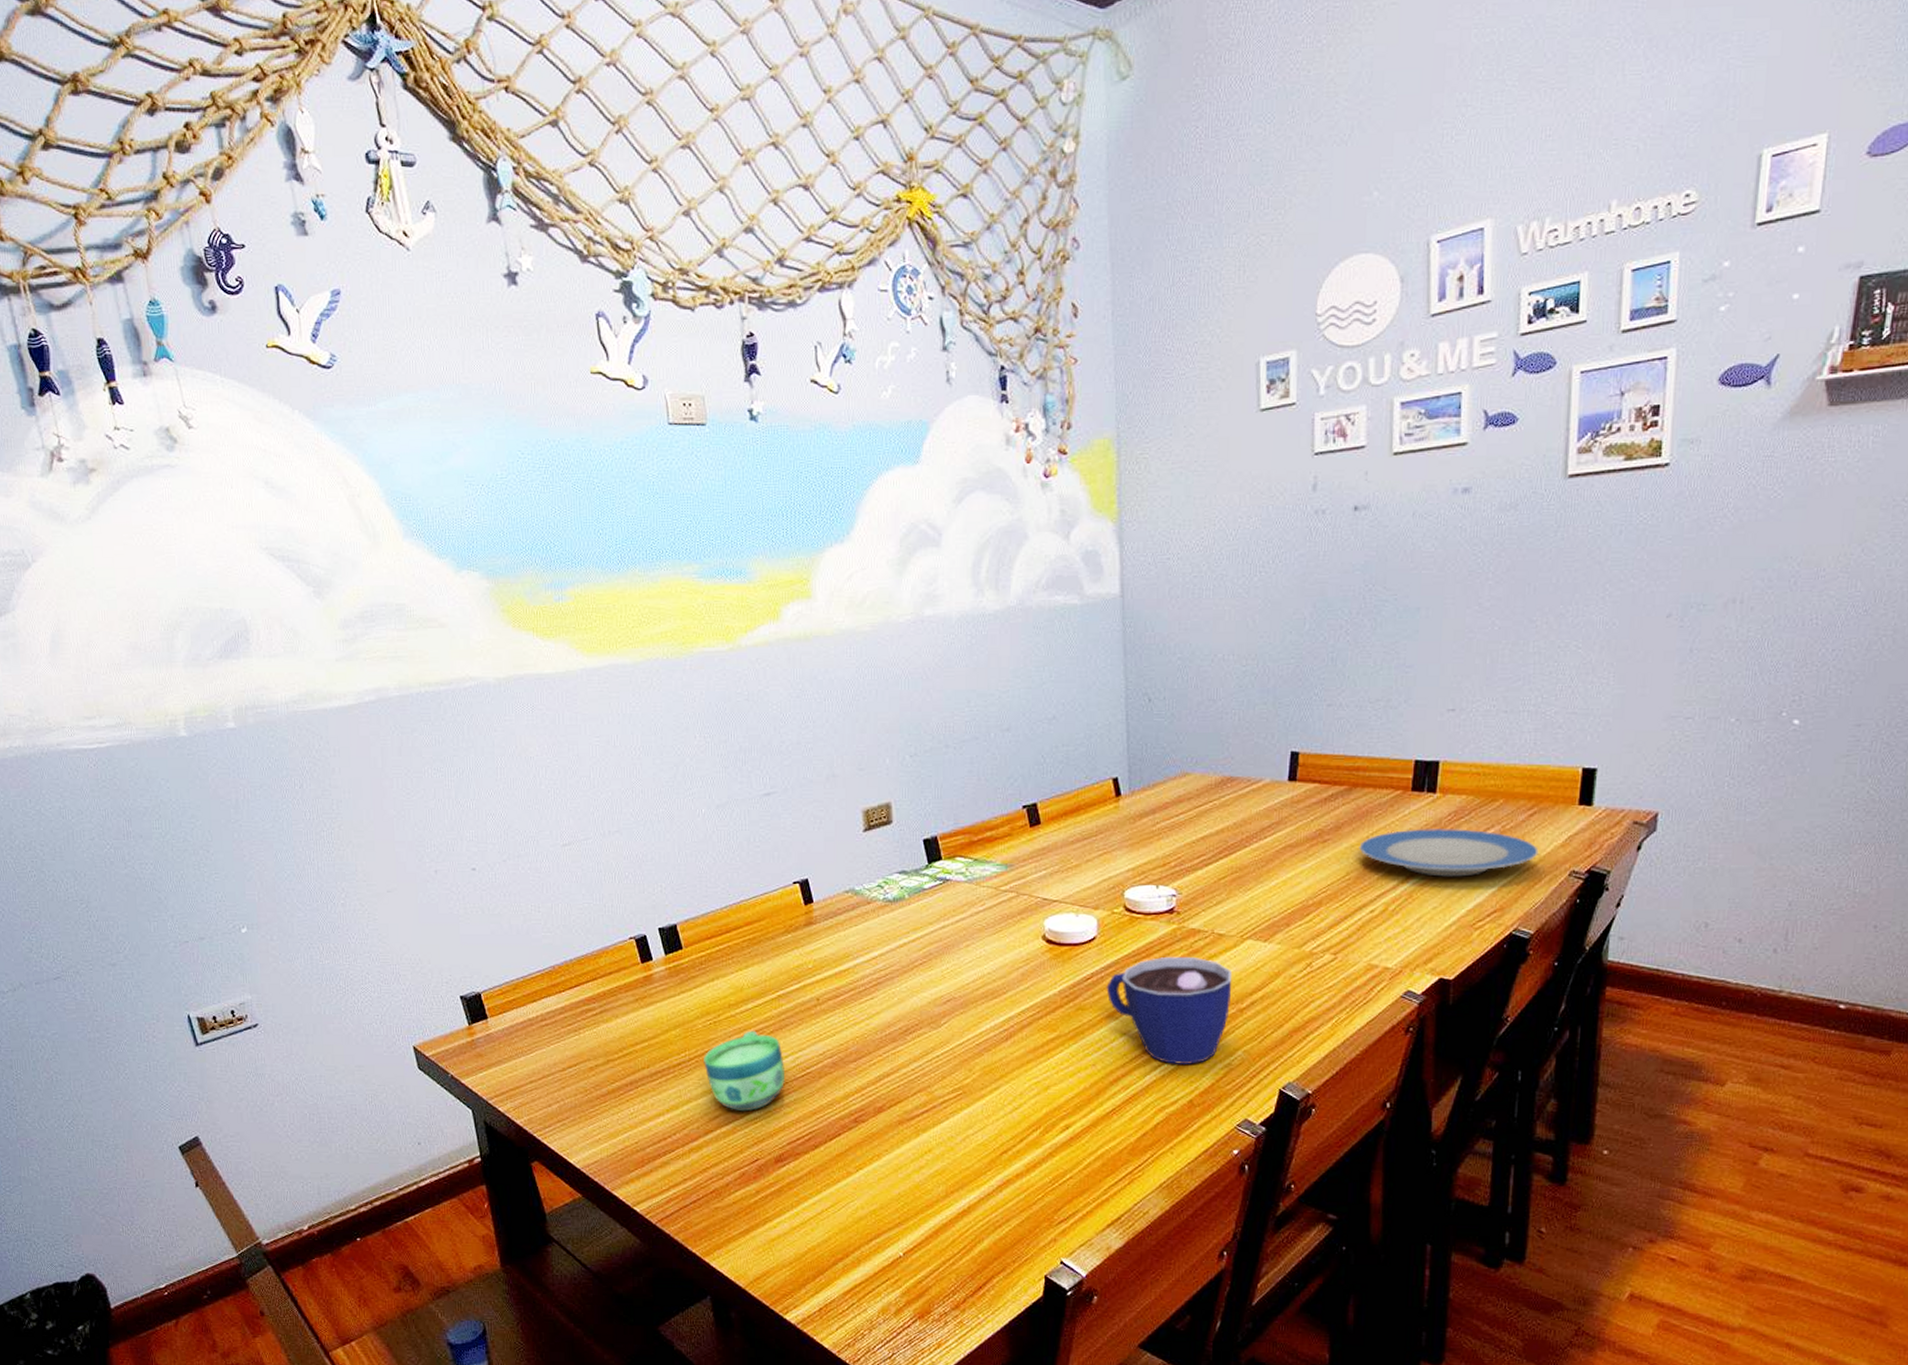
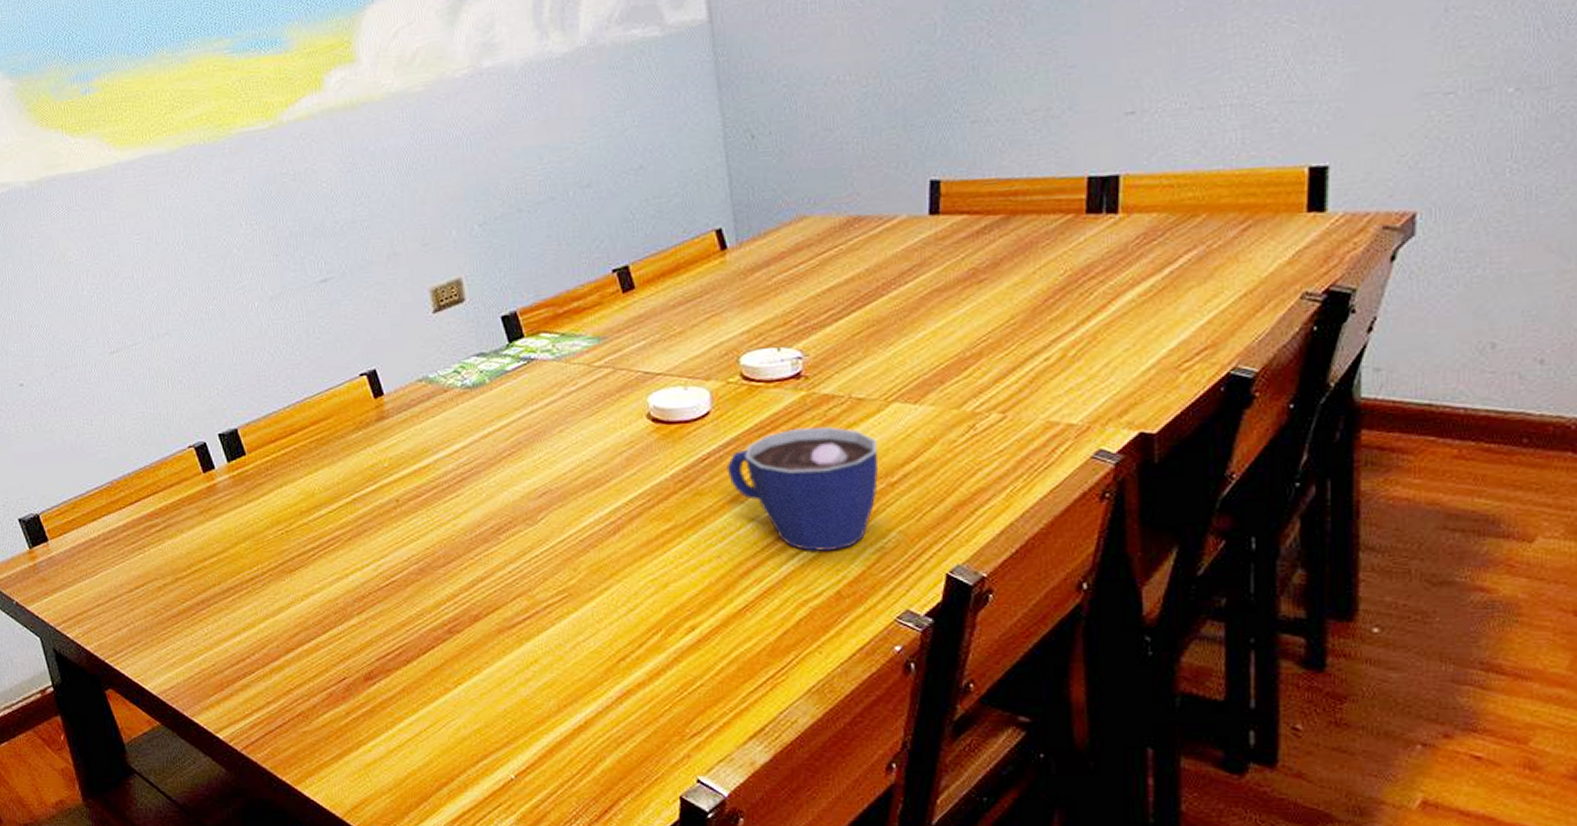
cup: present [704,1030,784,1112] -> none [278,538,368,627]
plate: present [1359,827,1539,877] -> none [1024,252,1258,312]

